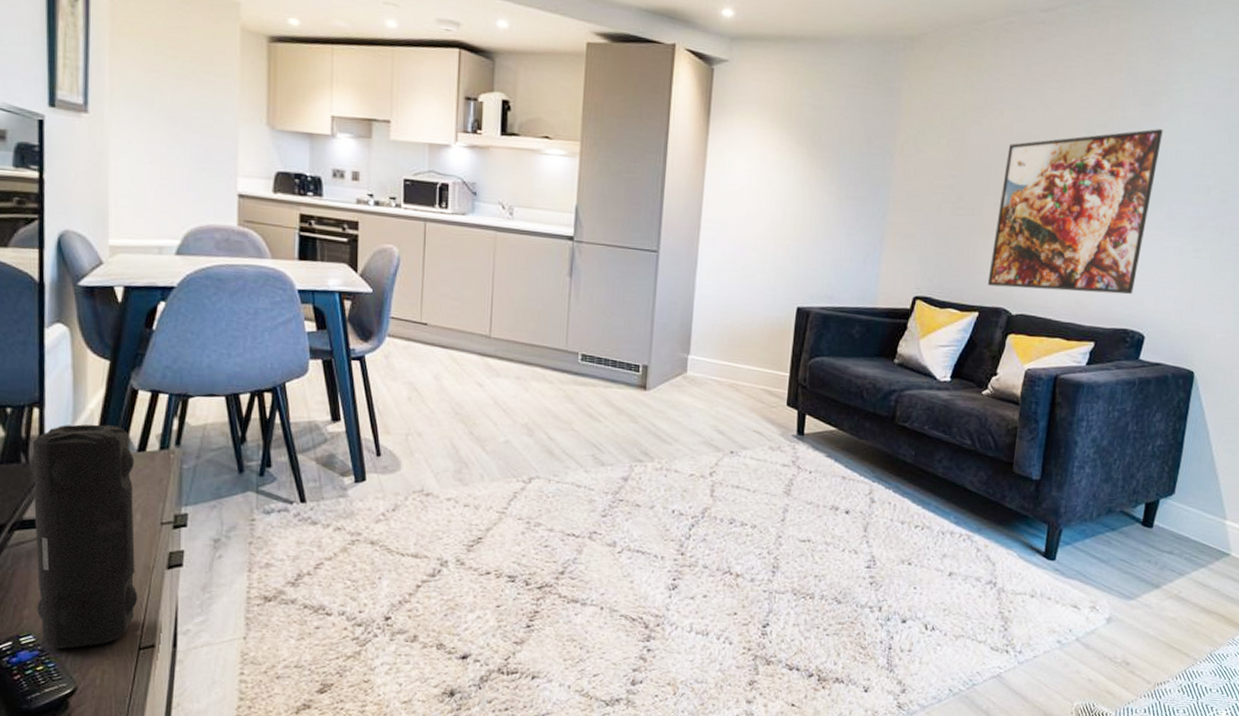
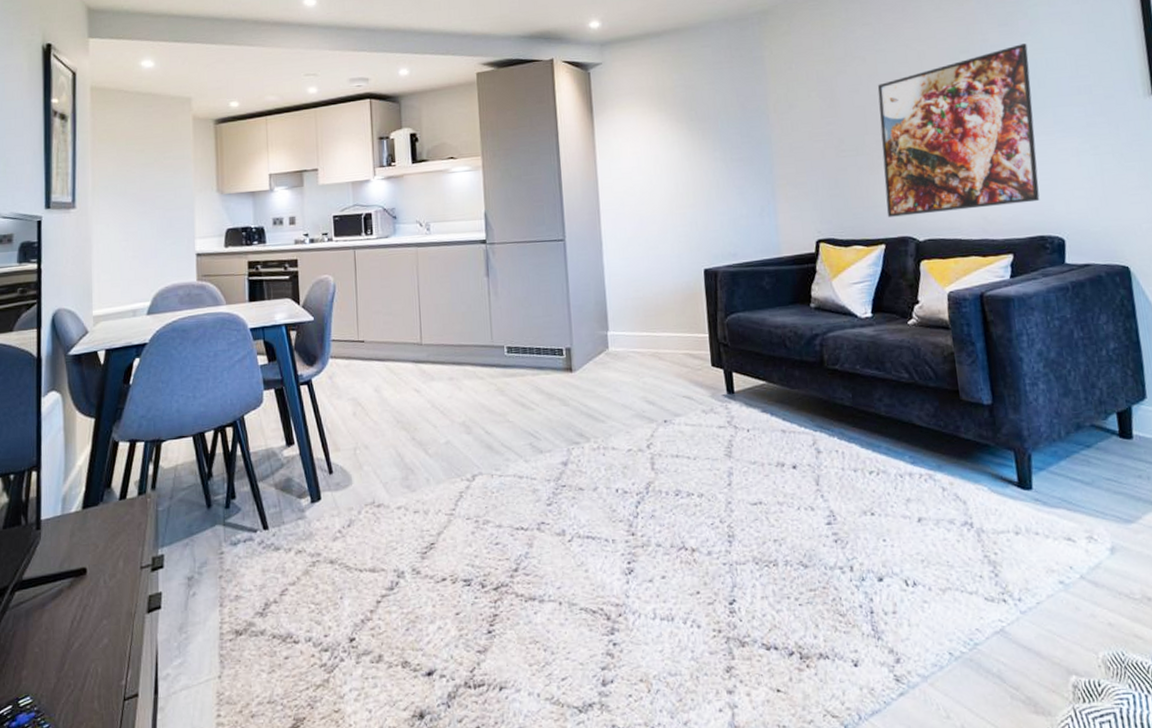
speaker: present [30,424,138,649] -> none [29,478,122,707]

